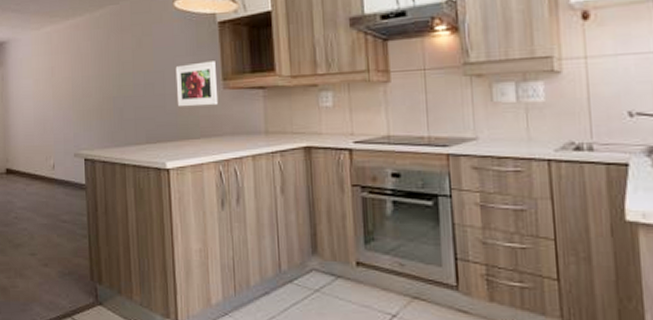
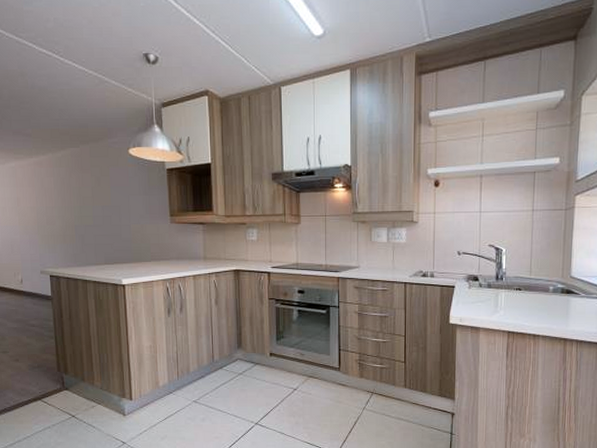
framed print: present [175,61,219,107] -> none [130,200,166,236]

